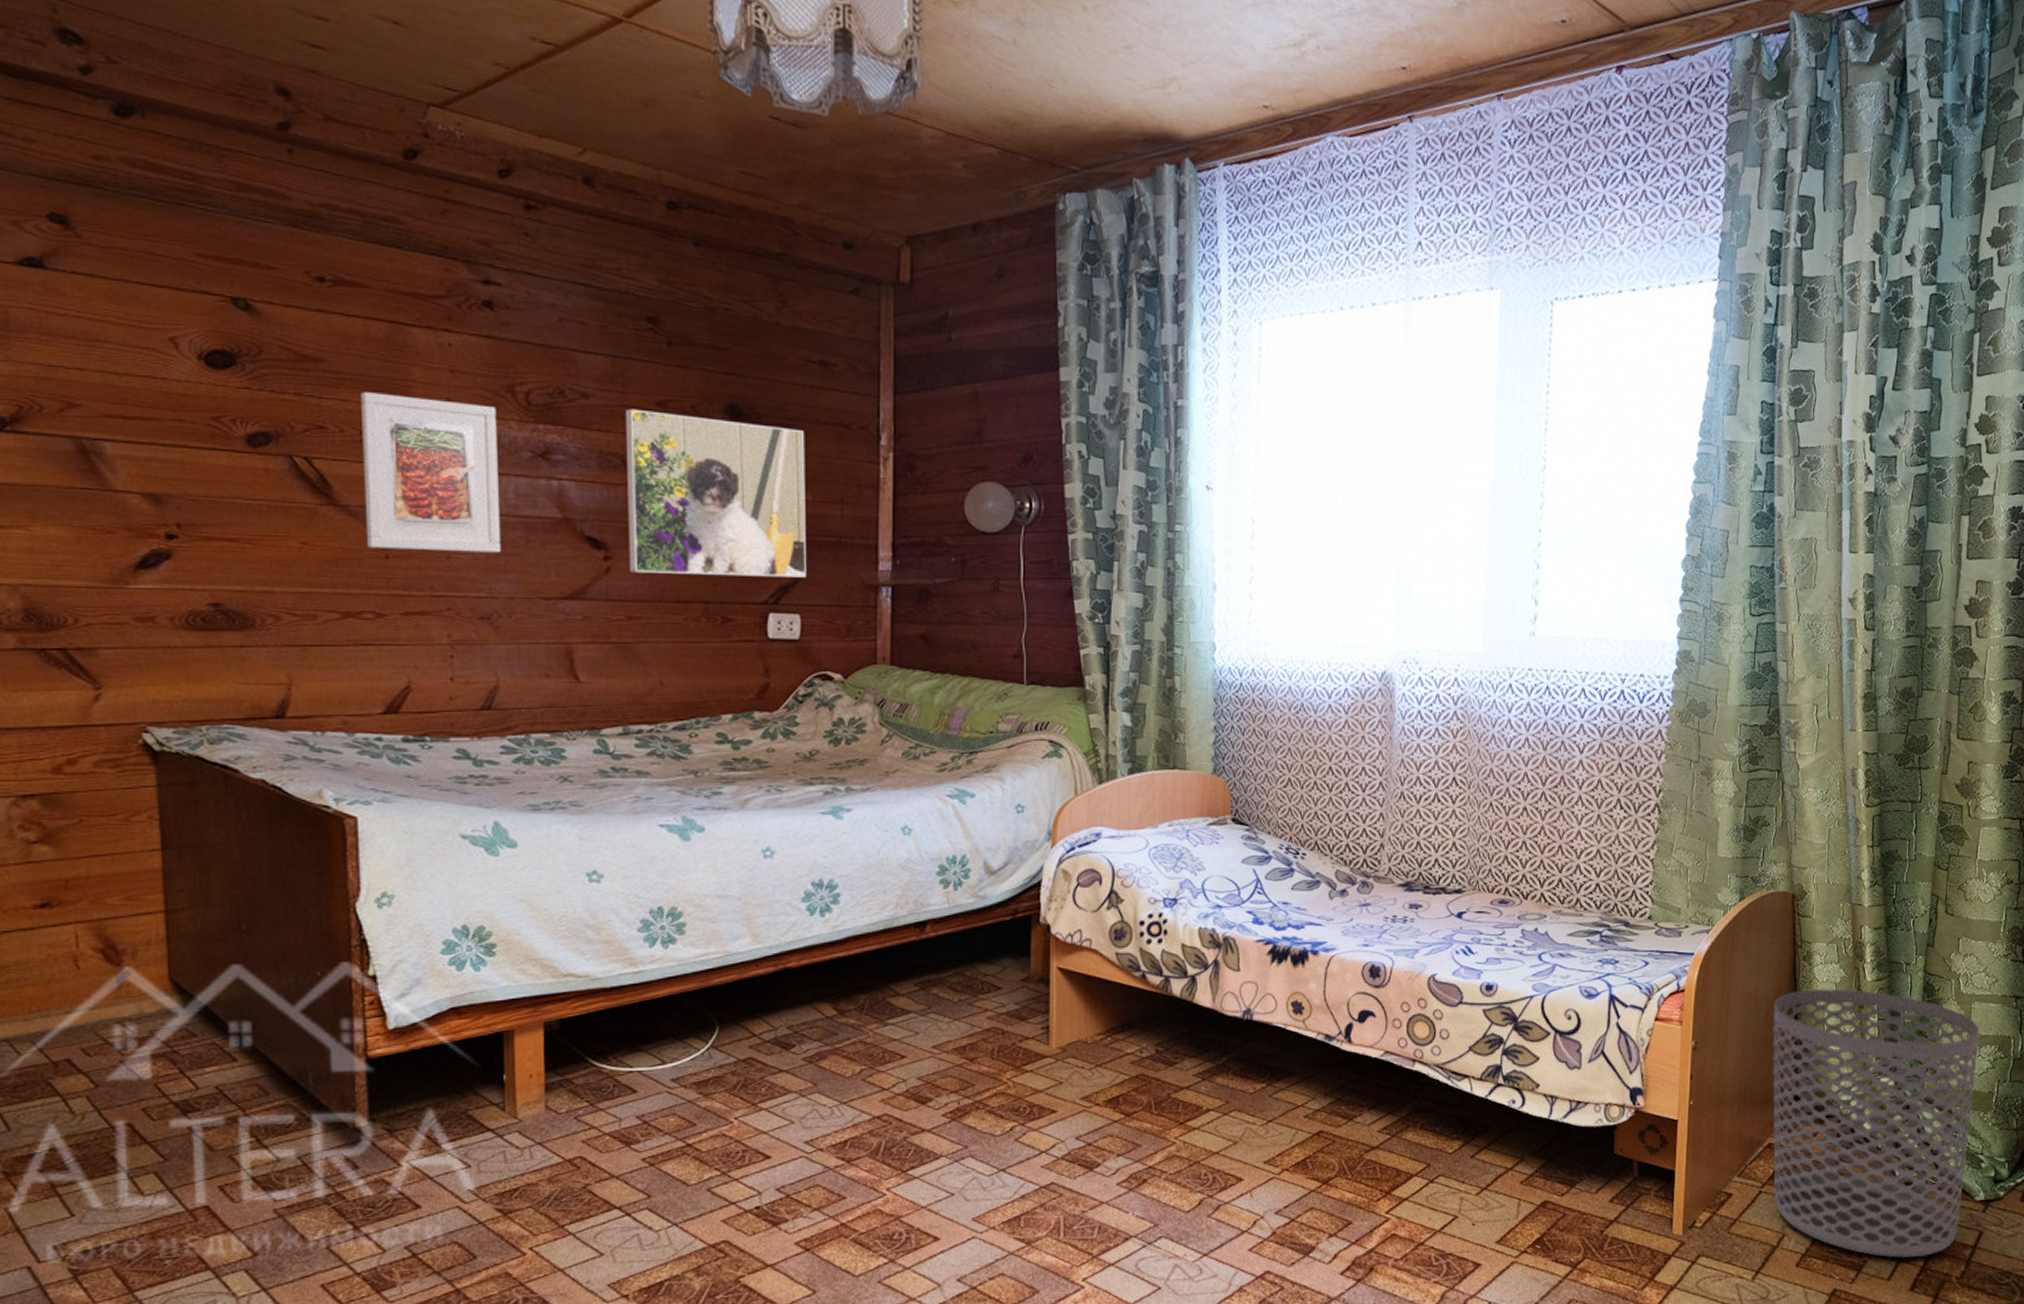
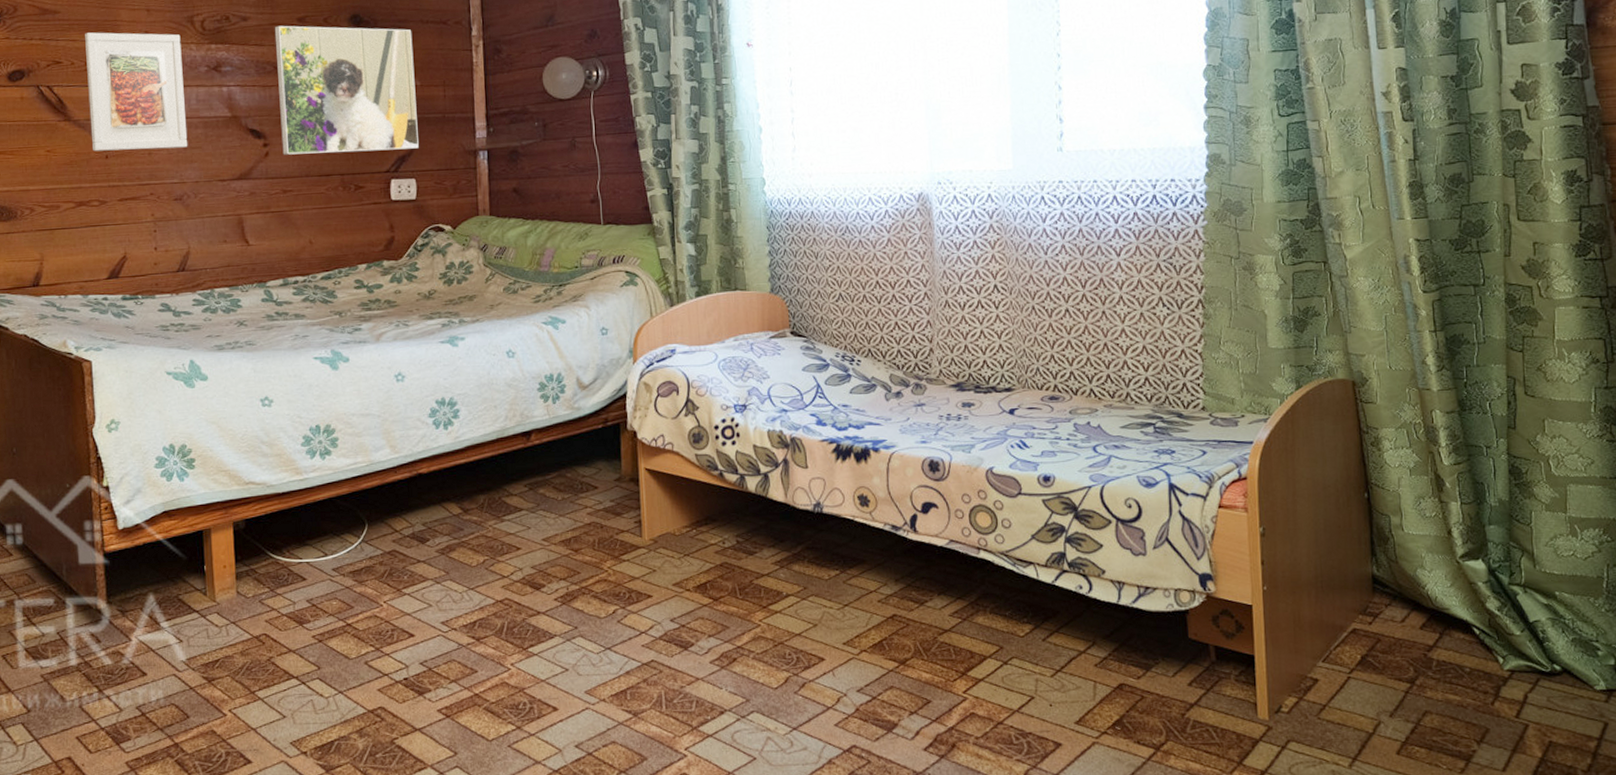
waste bin: present [1772,988,1980,1259] -> none [1344,473,1581,749]

